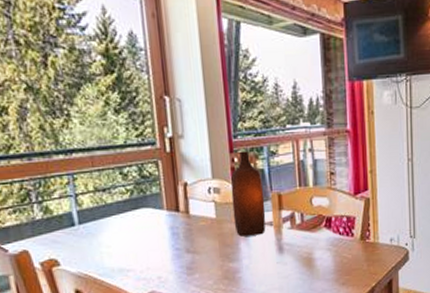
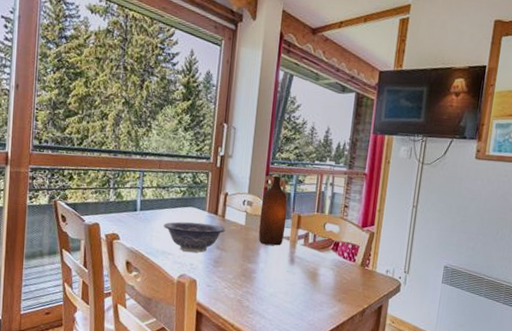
decorative bowl: none [113,224,194,264] -> present [163,221,226,253]

